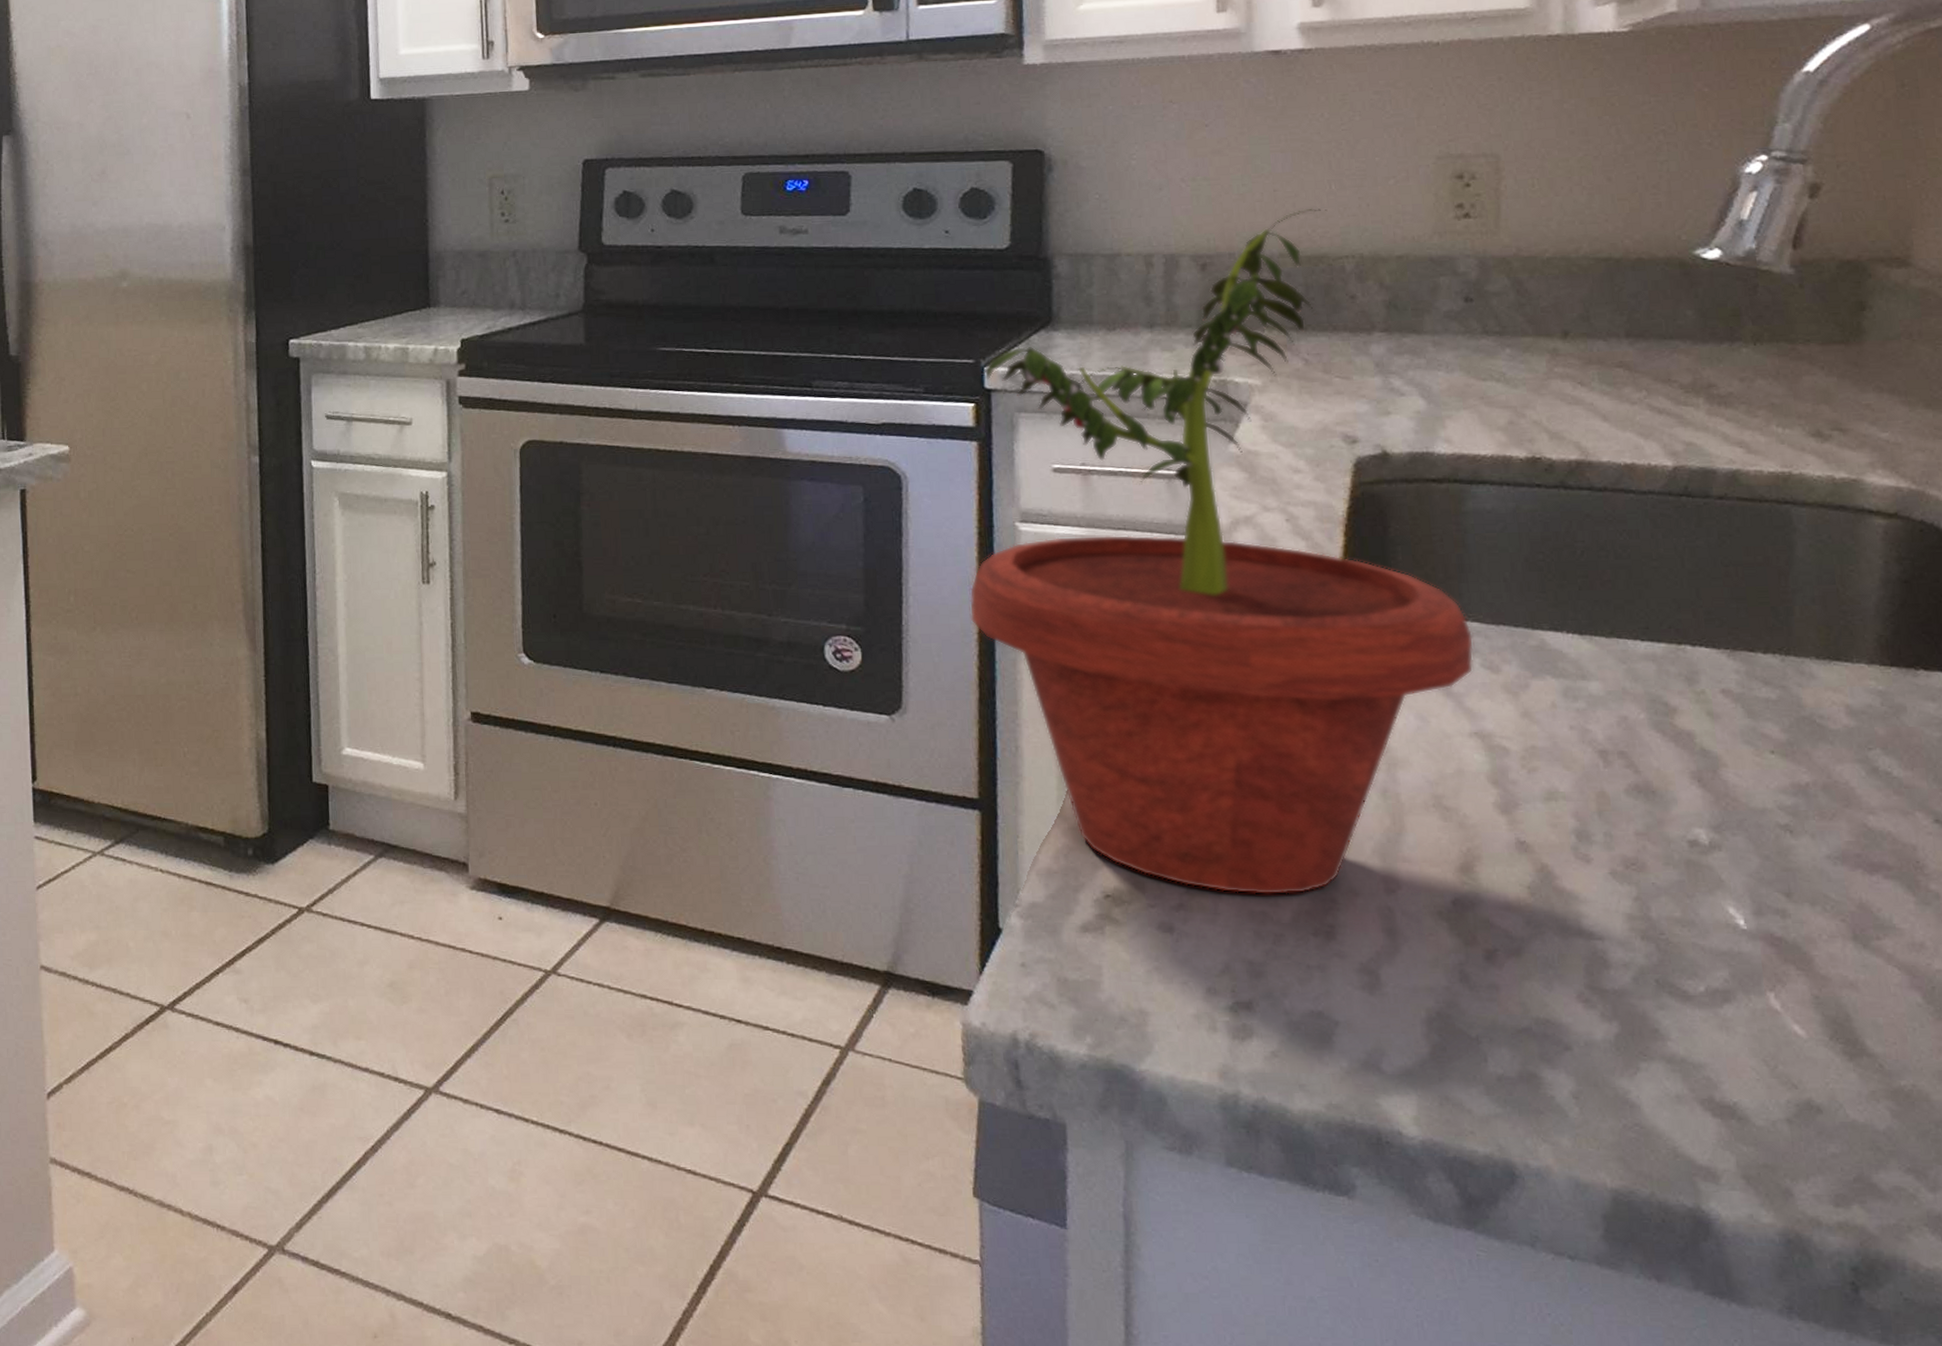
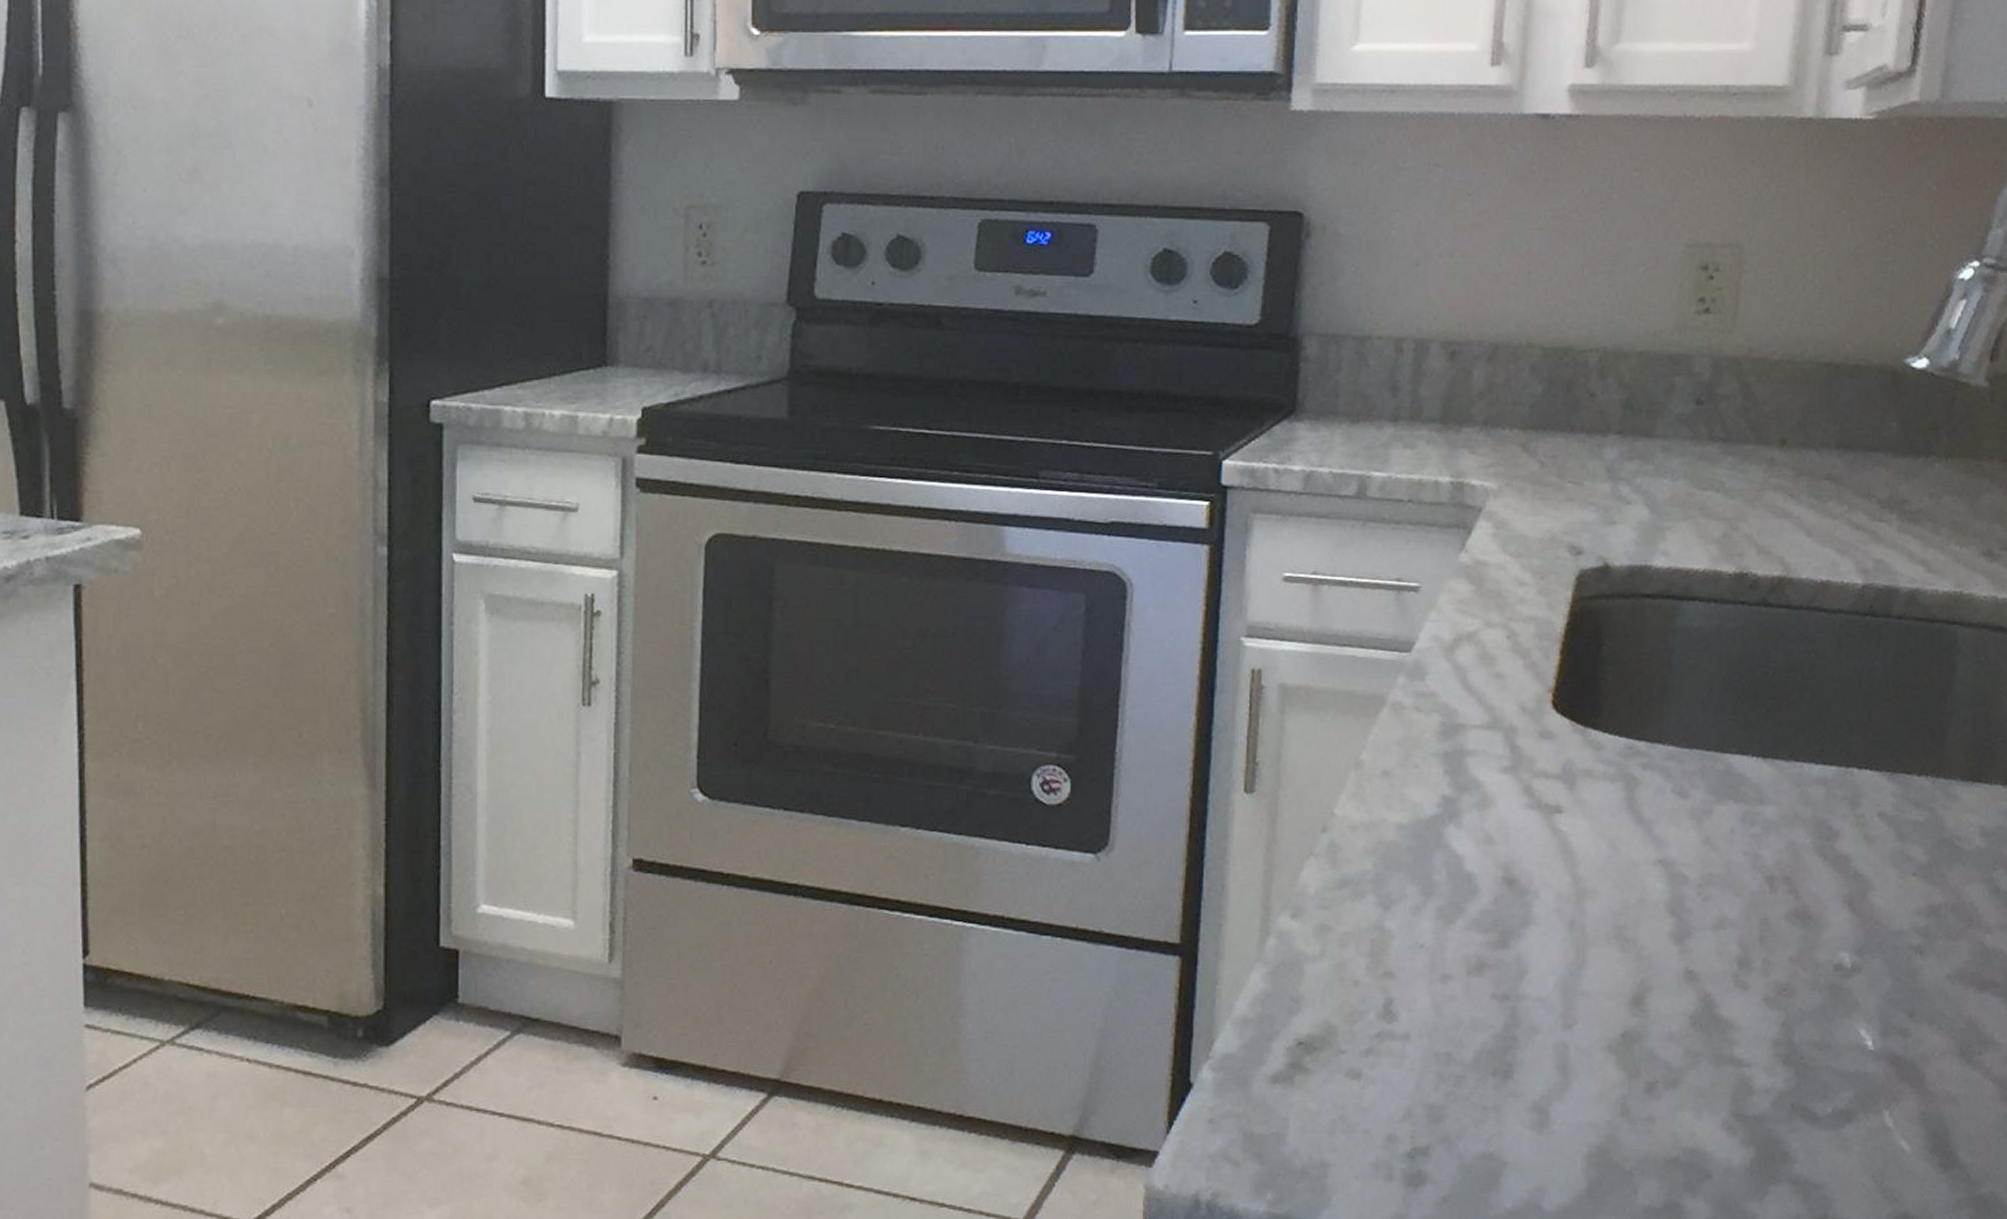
potted plant: present [969,208,1474,895] -> none [1186,294,1668,1036]

